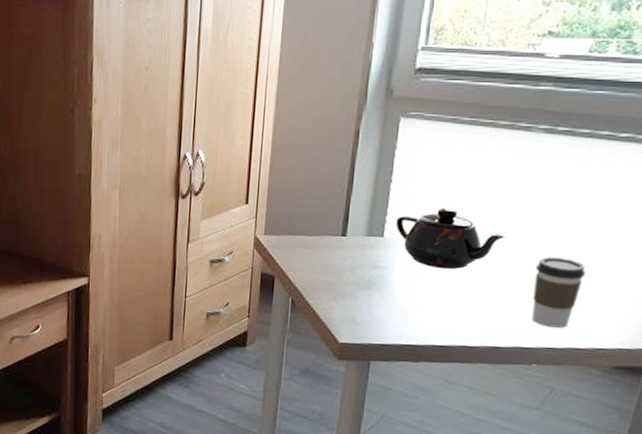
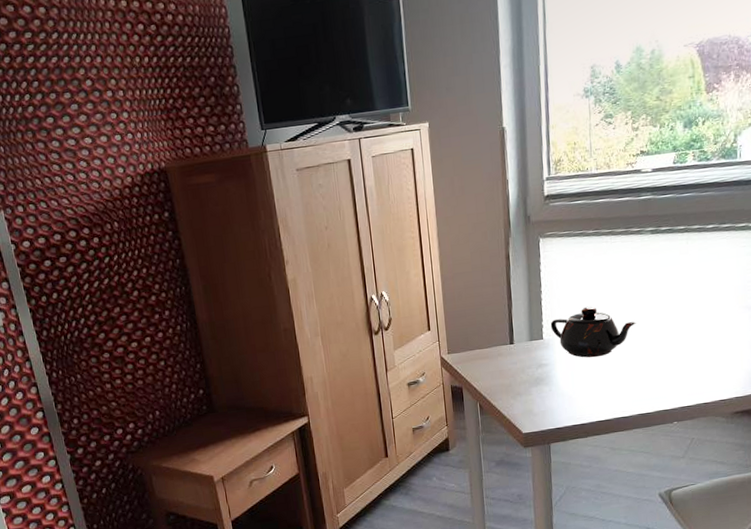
coffee cup: present [532,257,585,328] -> none [663,332,700,390]

